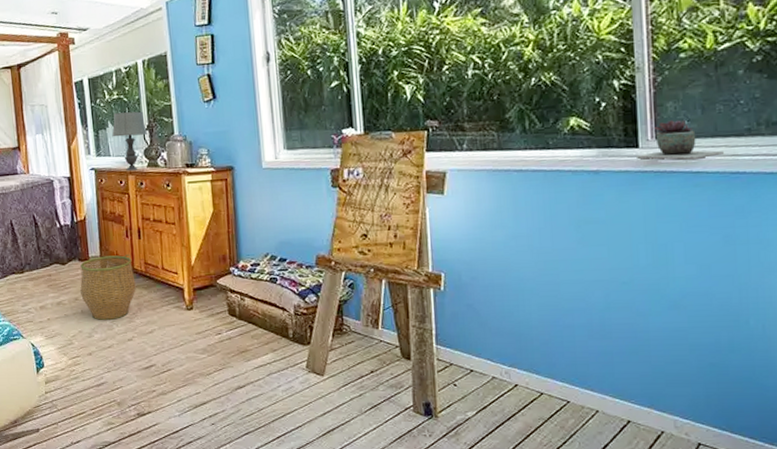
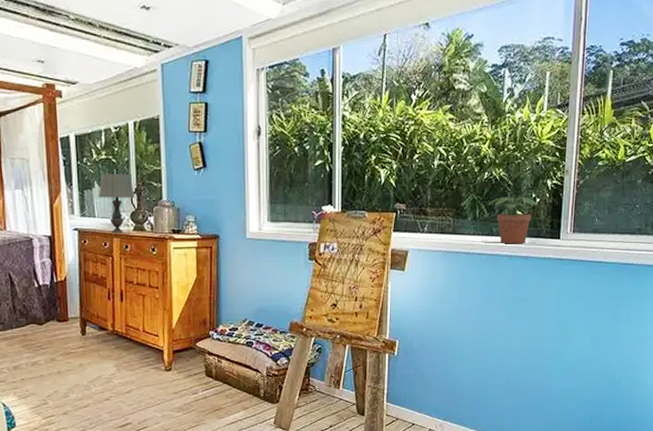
basket: present [80,253,136,320] -> none [57,315,116,380]
potted plant: none [540,102,604,158] -> present [489,197,538,244]
succulent plant: present [637,120,724,161] -> none [558,217,620,252]

